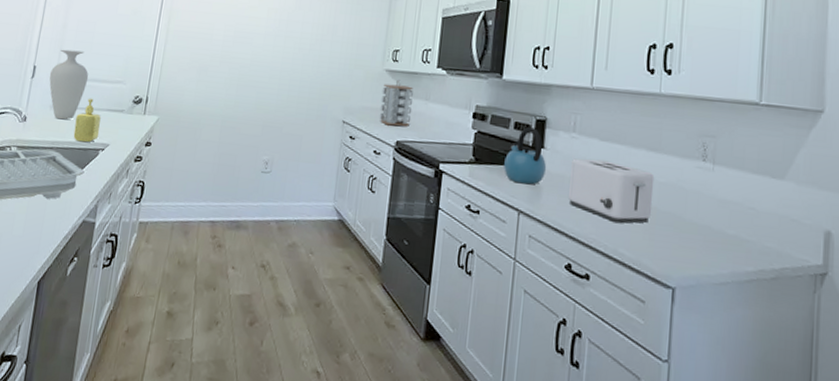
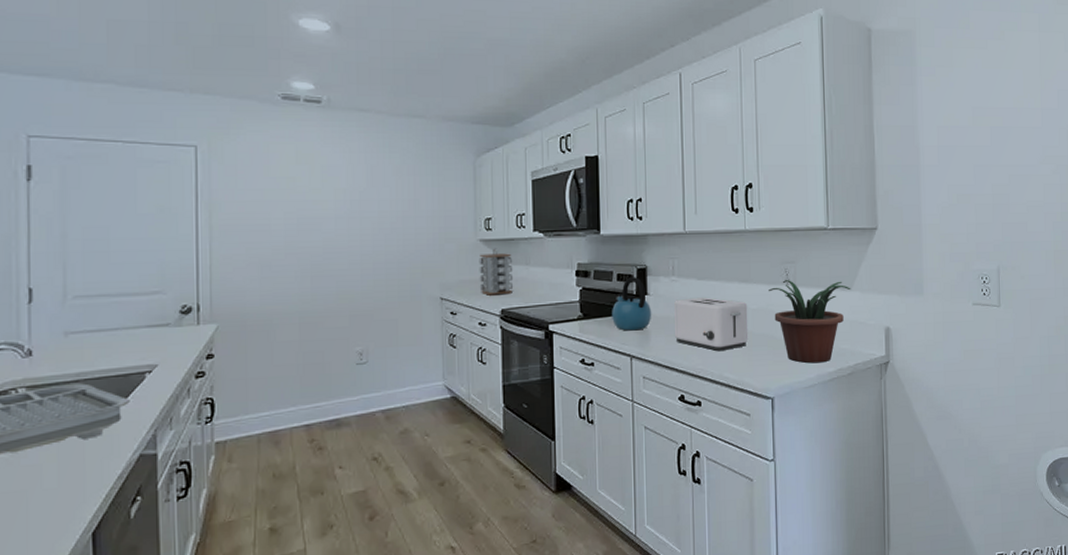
vase: present [49,49,89,120] -> none [54,263,113,347]
soap dispenser: present [73,98,101,143] -> none [105,316,141,368]
potted plant: none [681,155,784,259] -> present [769,280,851,364]

